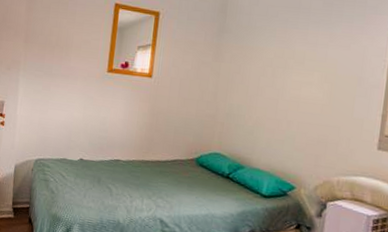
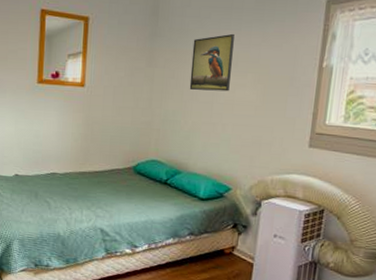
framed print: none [254,32,302,89] -> present [189,33,235,92]

